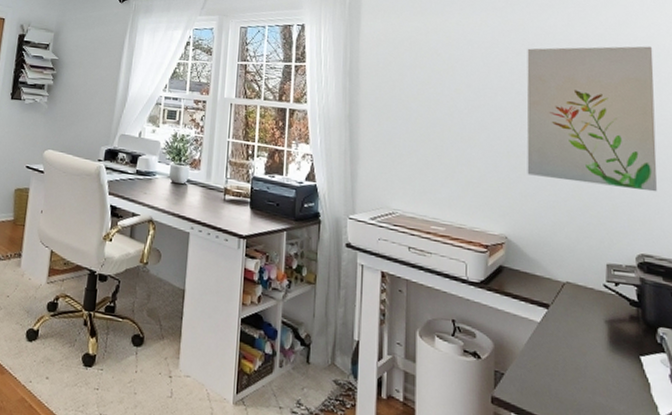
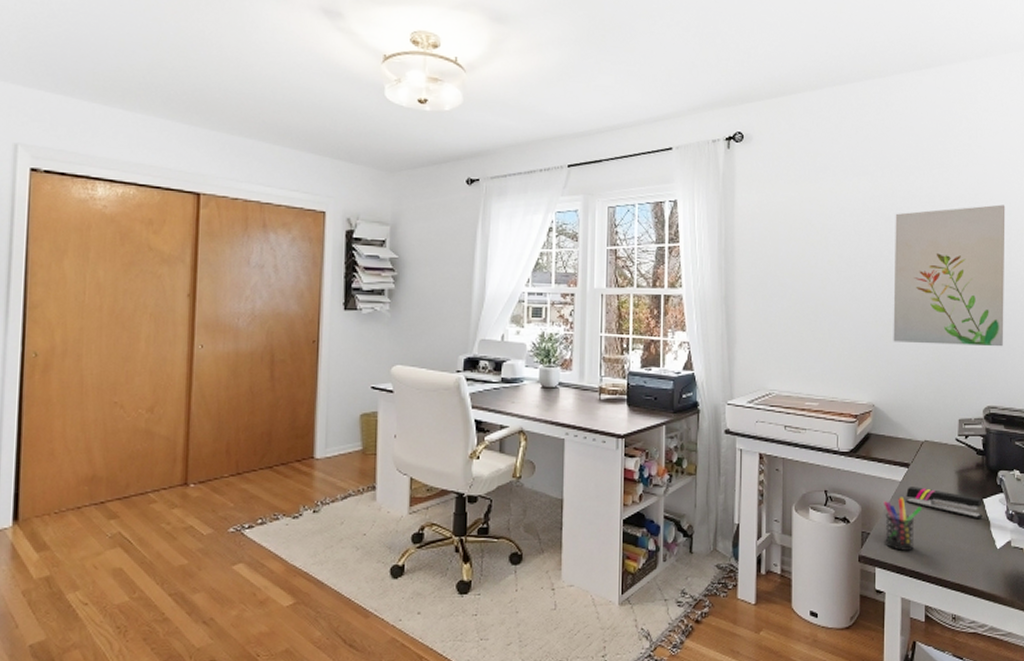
pen holder: none [520,339,566,401] -> present [884,497,923,551]
stapler: none [546,330,640,379] -> present [906,487,983,520]

